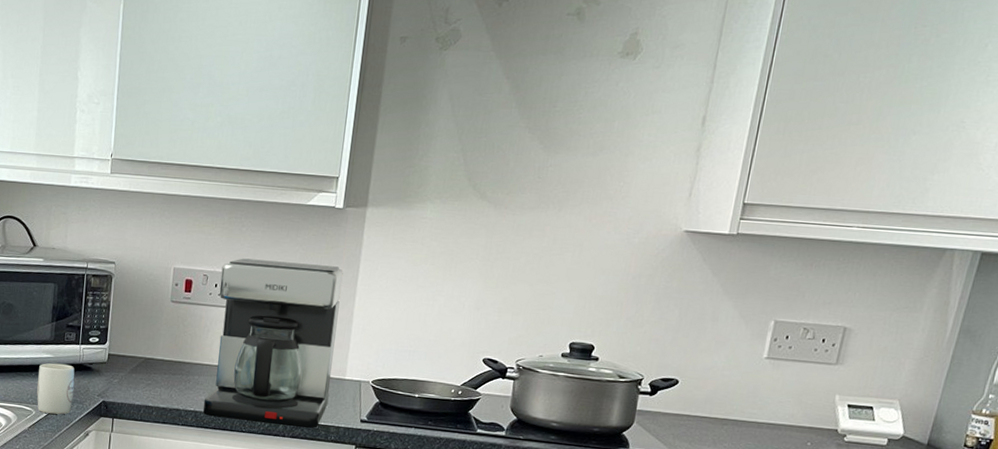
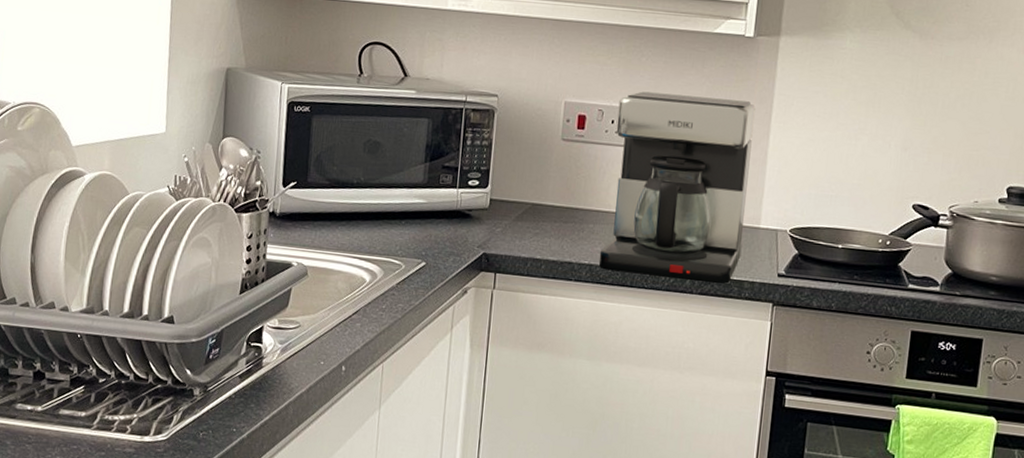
mug: present [36,363,75,415] -> none [407,209,452,269]

